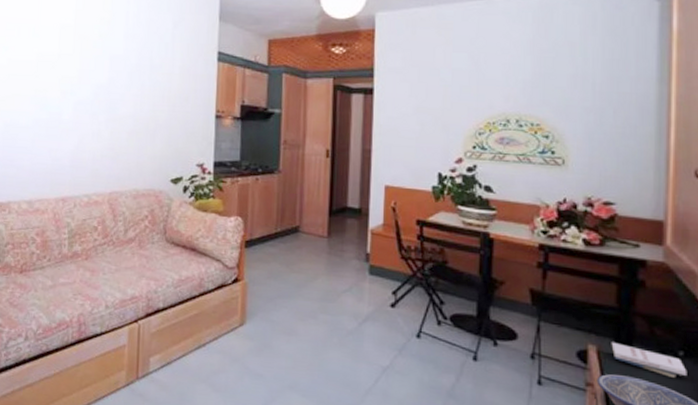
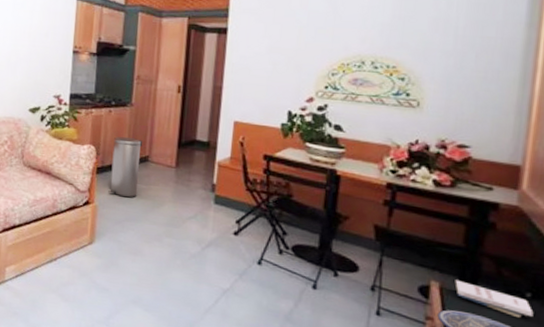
pedal bin: none [258,206,293,273] -> present [108,136,143,198]

